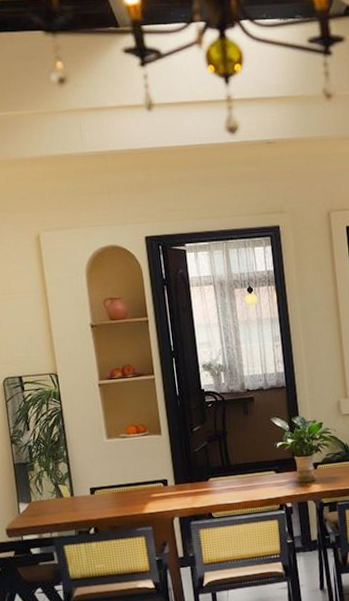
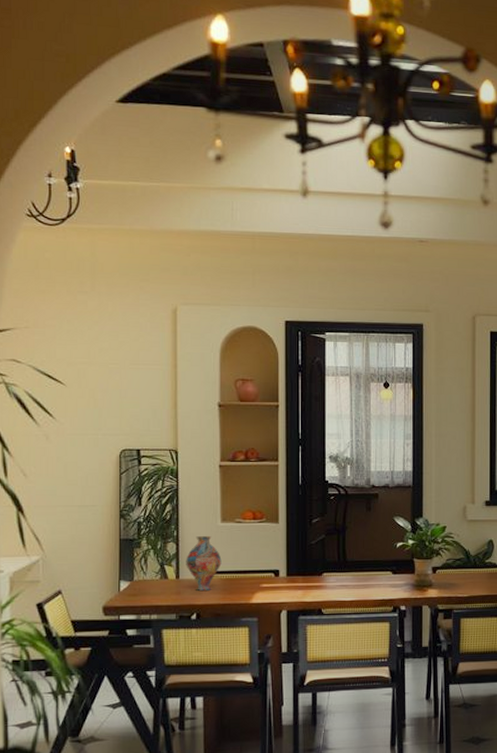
vase: none [78,453,112,506] -> present [186,536,222,591]

